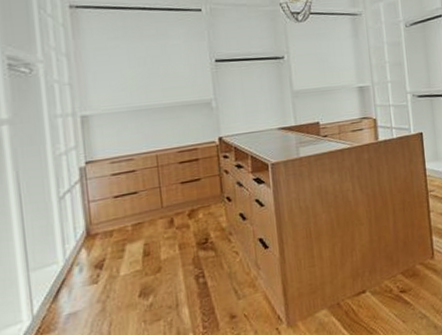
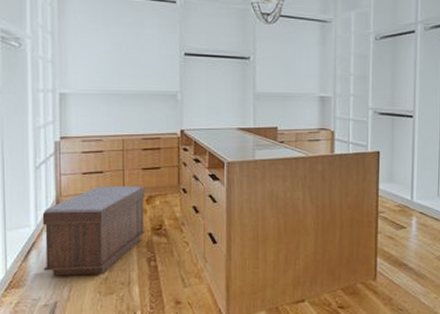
bench: none [71,201,190,313] -> present [42,186,145,276]

